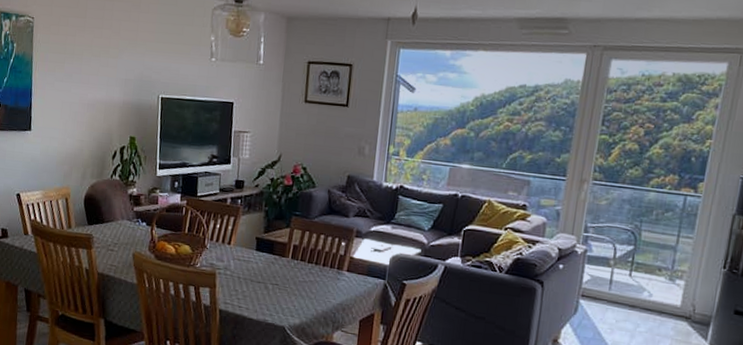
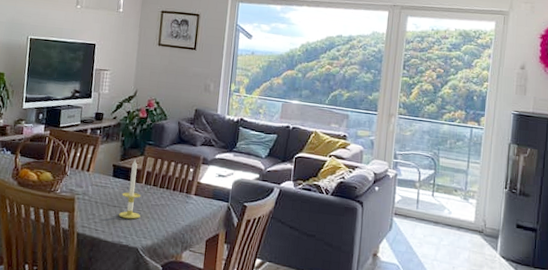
candle: none [263,232,288,296] -> present [118,159,141,219]

